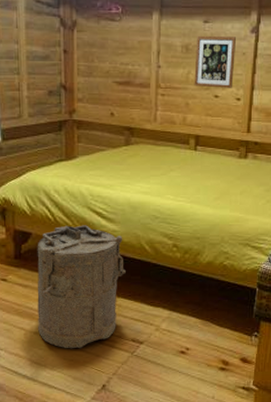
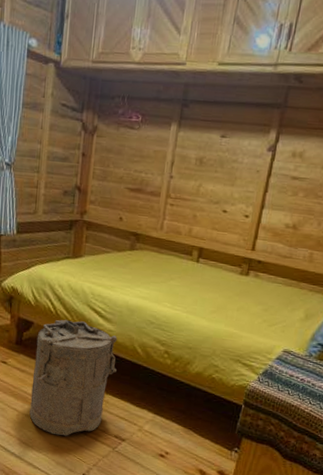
picture frame: present [194,36,236,88] -> none [203,150,252,205]

